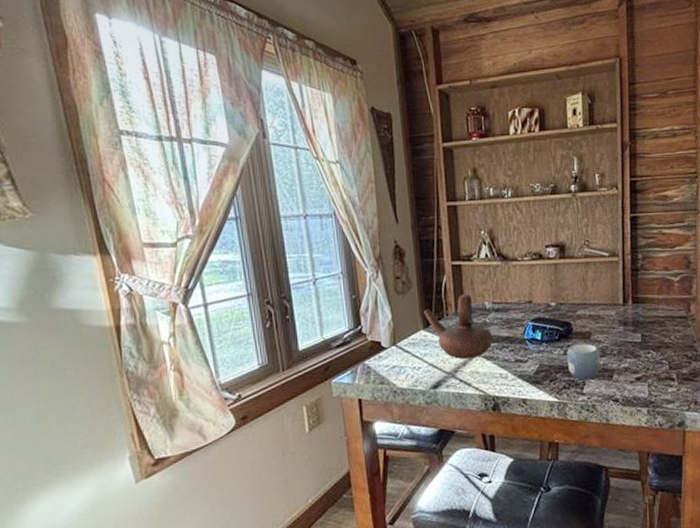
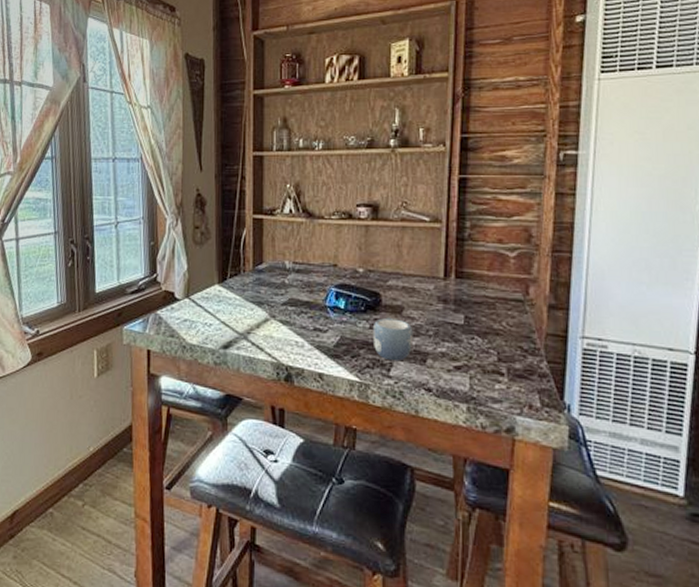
teapot: present [424,294,493,359] -> none [220,250,291,321]

